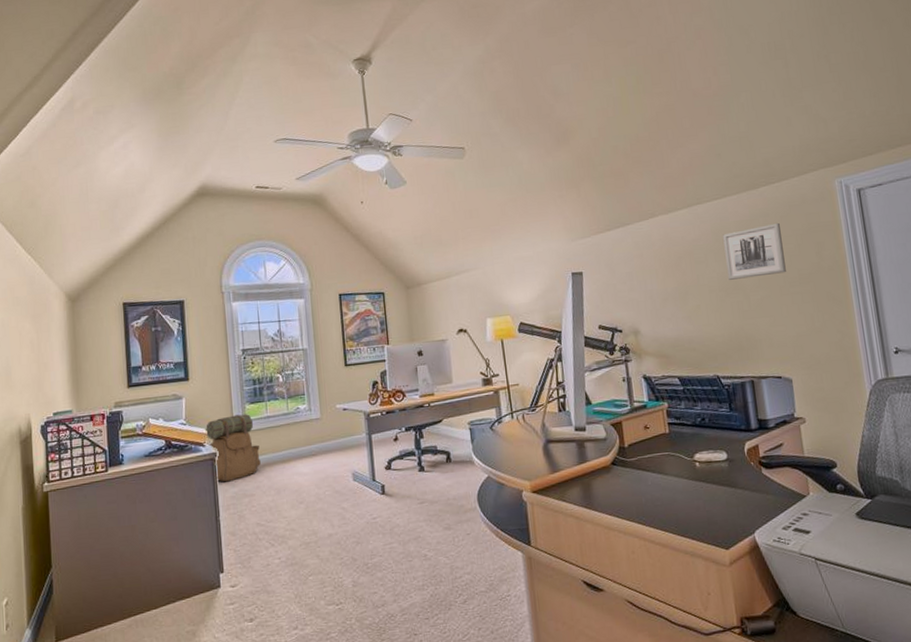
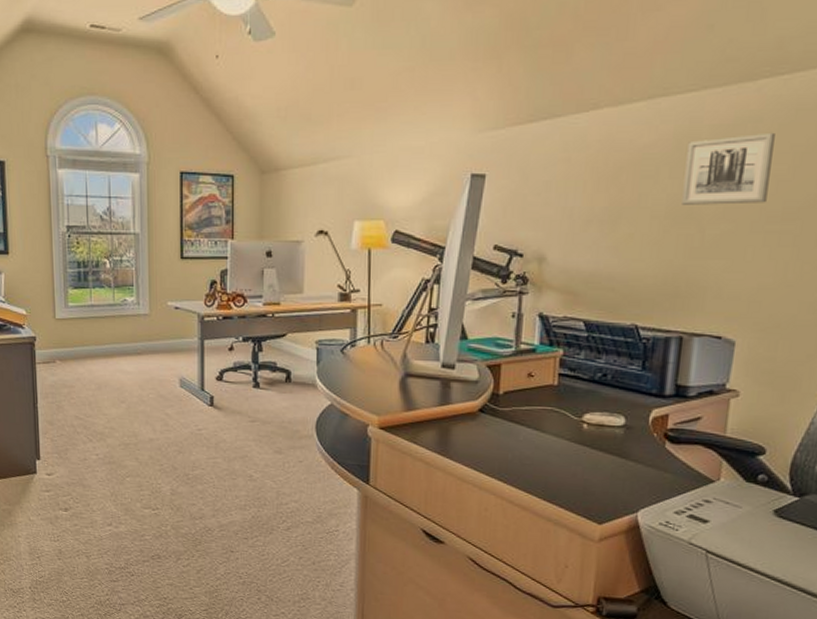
backpack: present [206,414,261,482] -> none [25,299,82,369]

